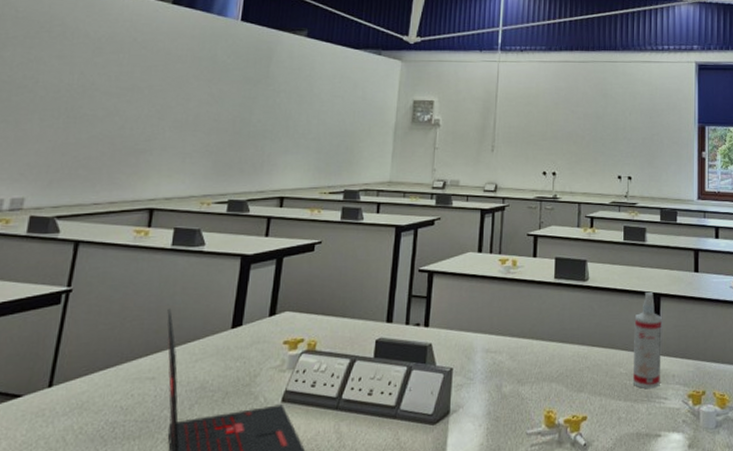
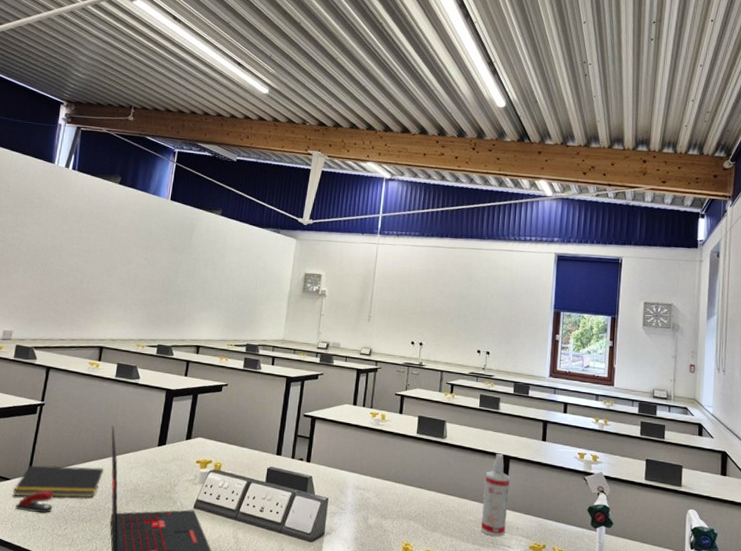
notepad: none [25,365,157,419] -> present [12,465,104,498]
stapler: none [30,405,87,437] -> present [15,491,54,514]

